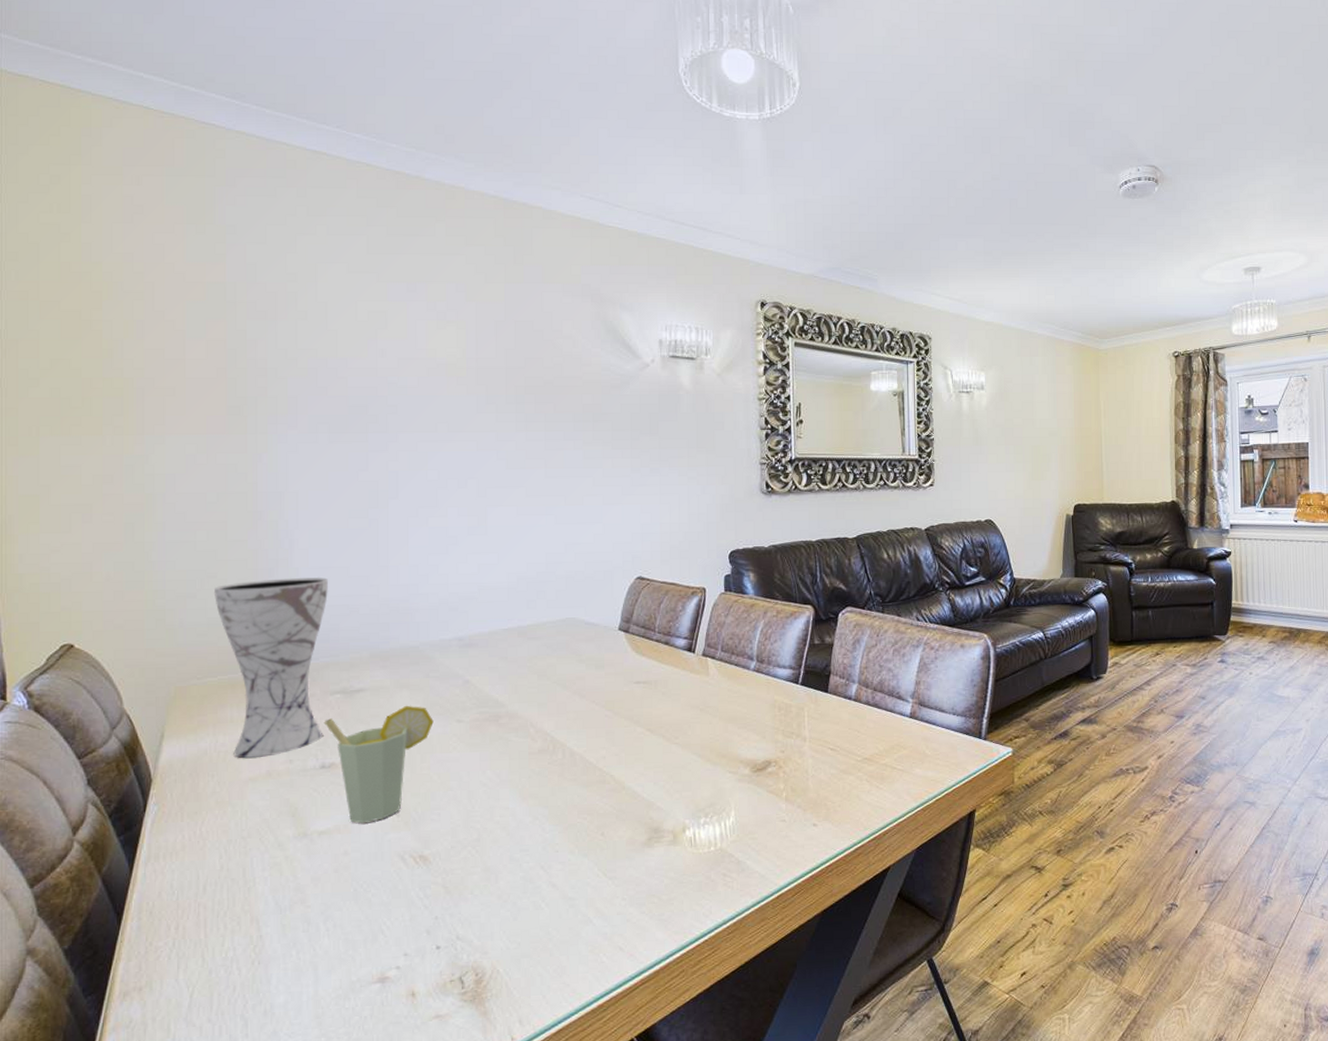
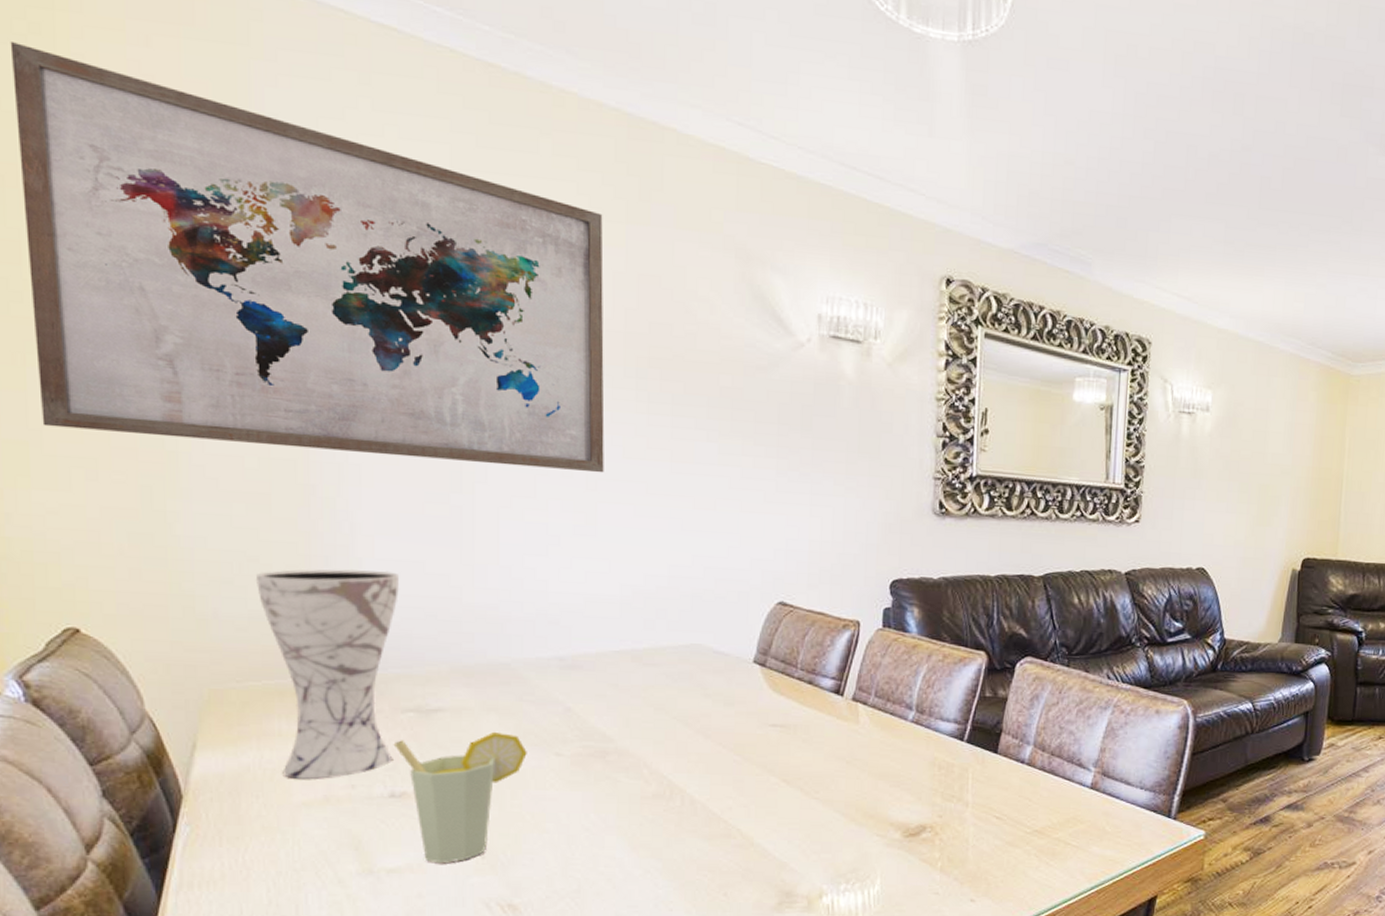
wall art: none [37,191,492,483] -> present [10,42,605,473]

